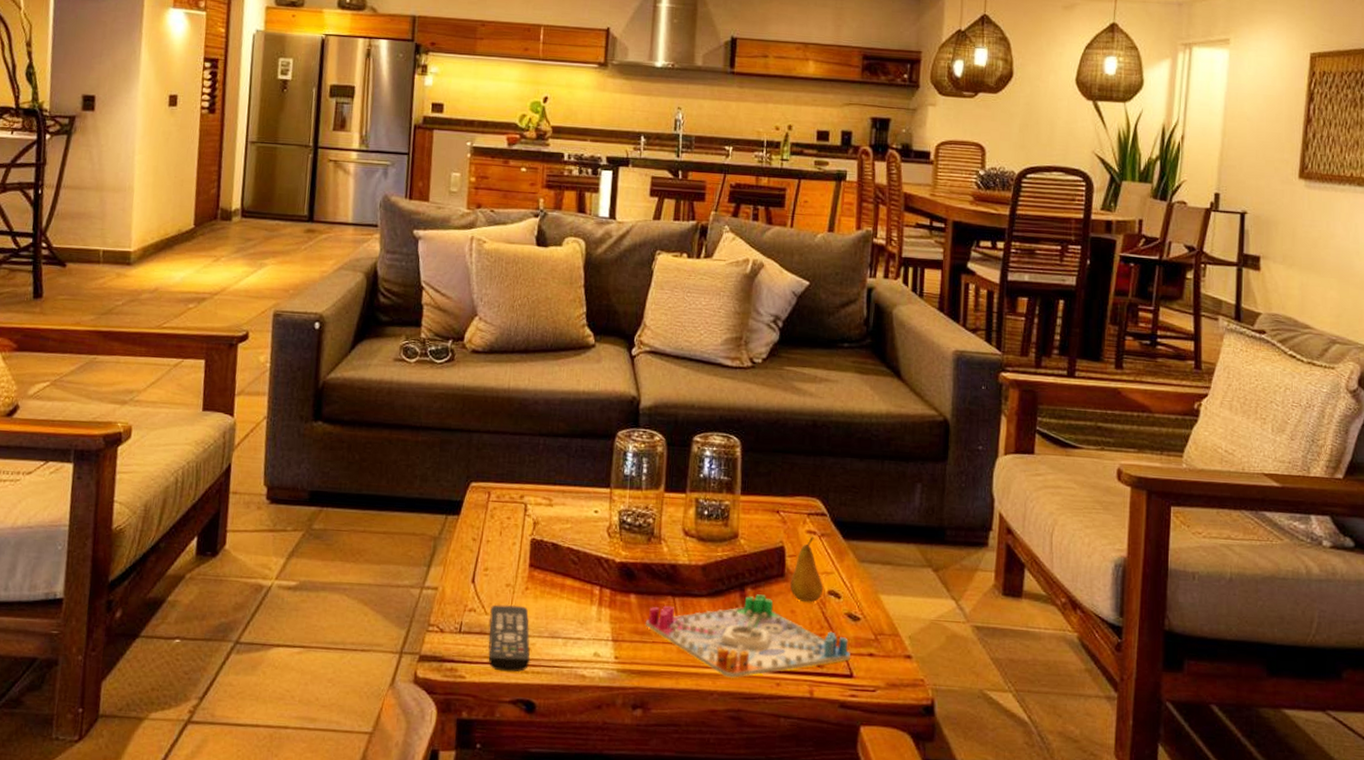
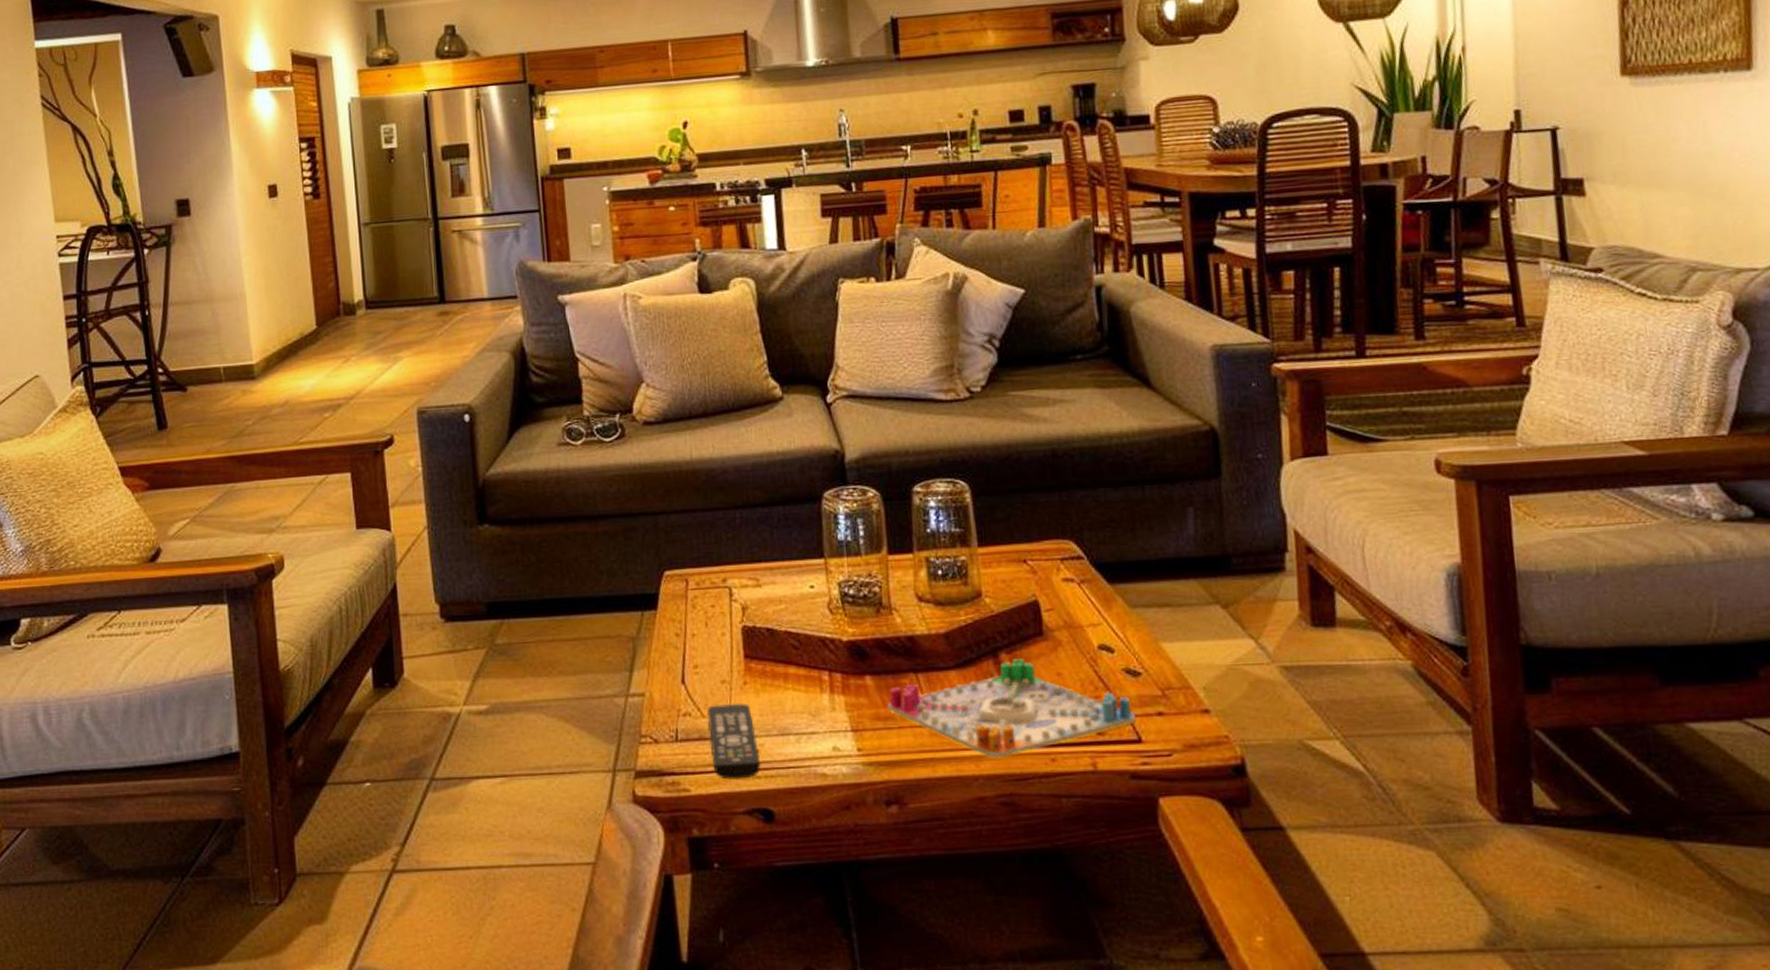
fruit: present [789,536,823,603] -> none [1050,584,1092,662]

